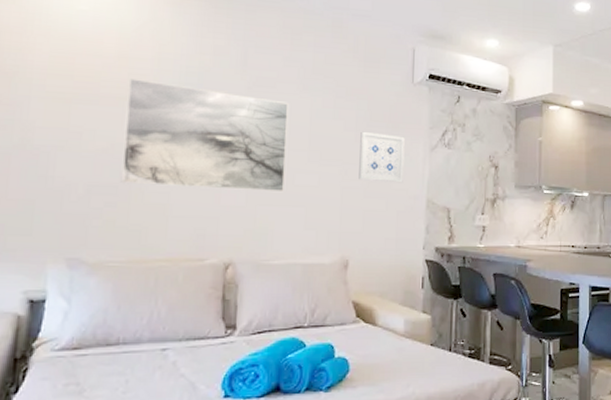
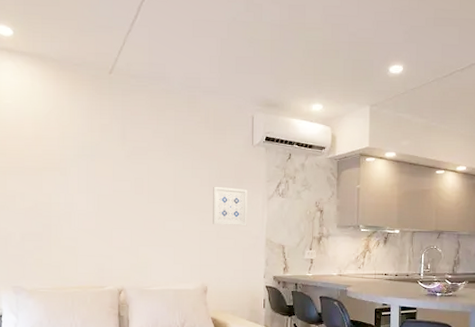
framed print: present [121,78,289,193] -> none [43,154,158,236]

